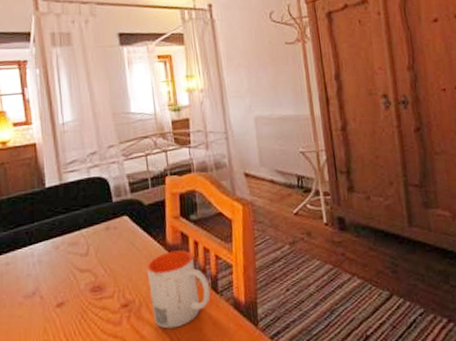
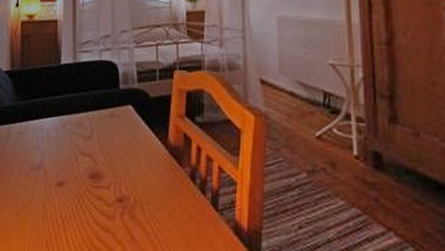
mug: present [146,250,211,329] -> none [145,152,210,239]

